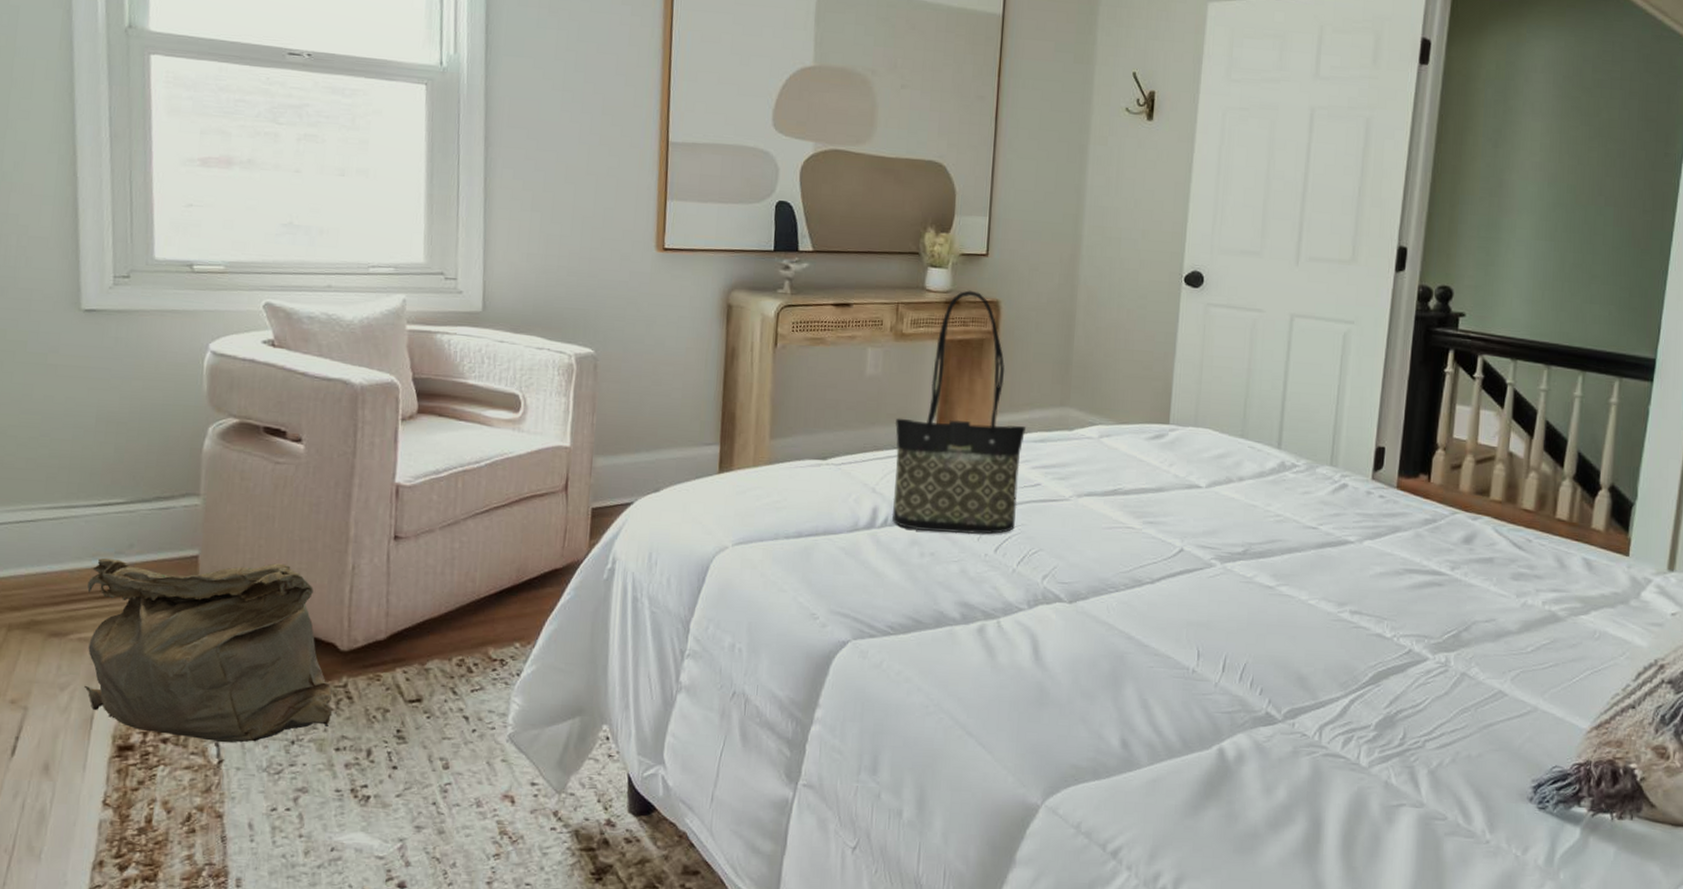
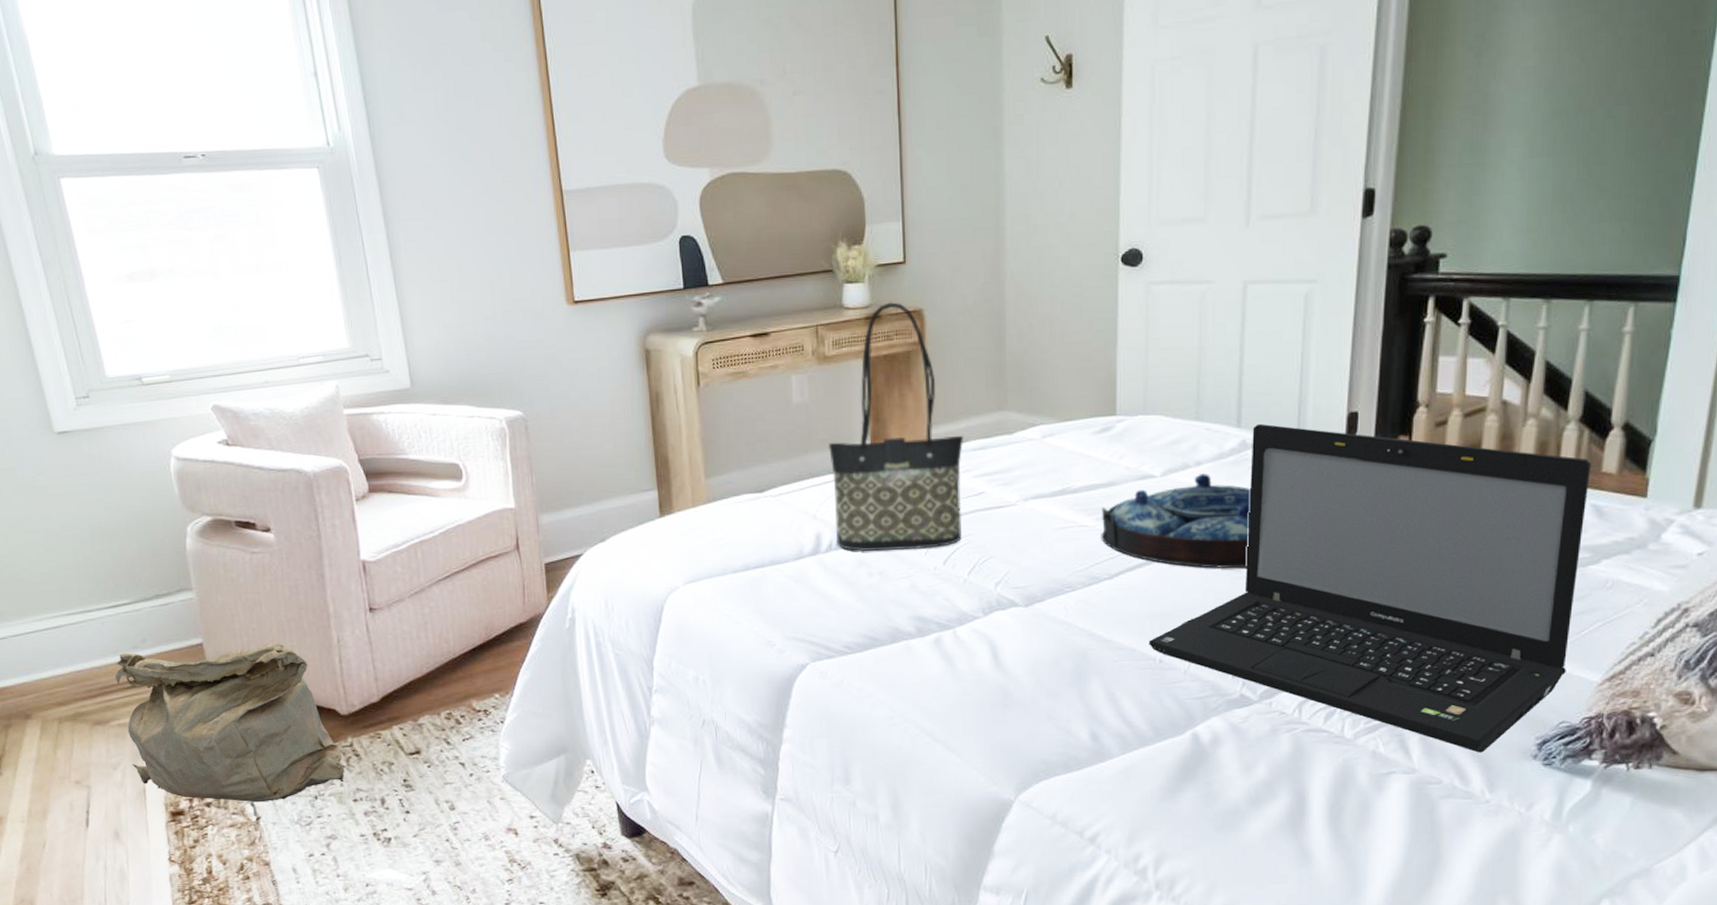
serving tray: none [1146,489,1288,586] -> present [1101,474,1252,569]
laptop: none [1183,447,1583,792] -> present [1149,423,1591,753]

